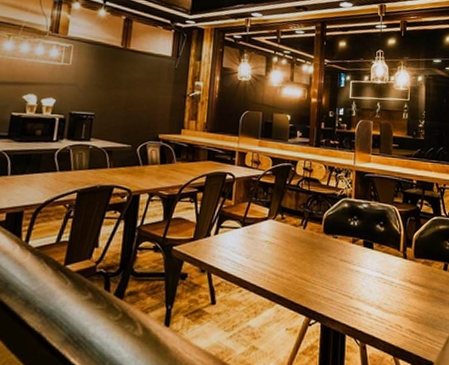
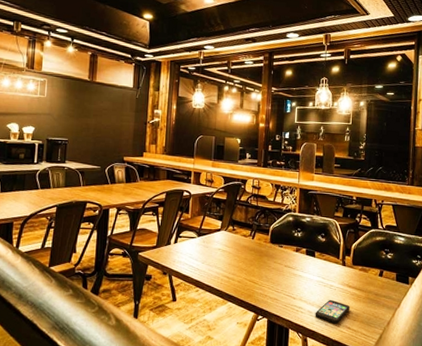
smartphone: none [374,299,413,327] -> present [315,300,350,324]

